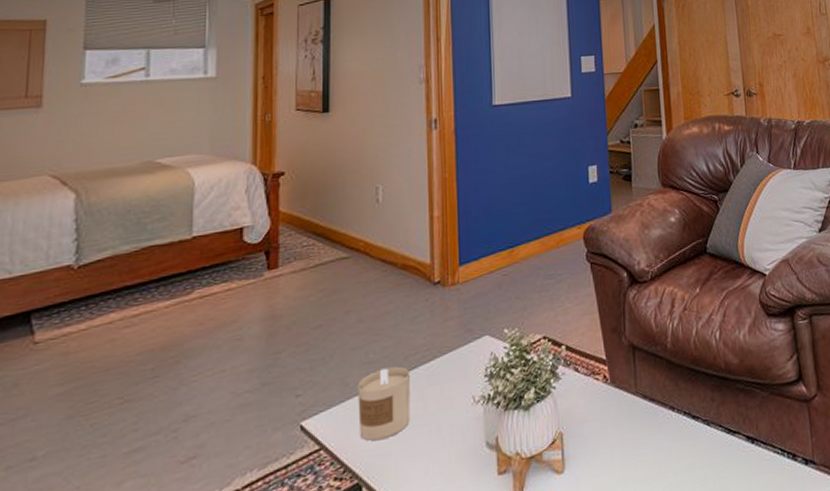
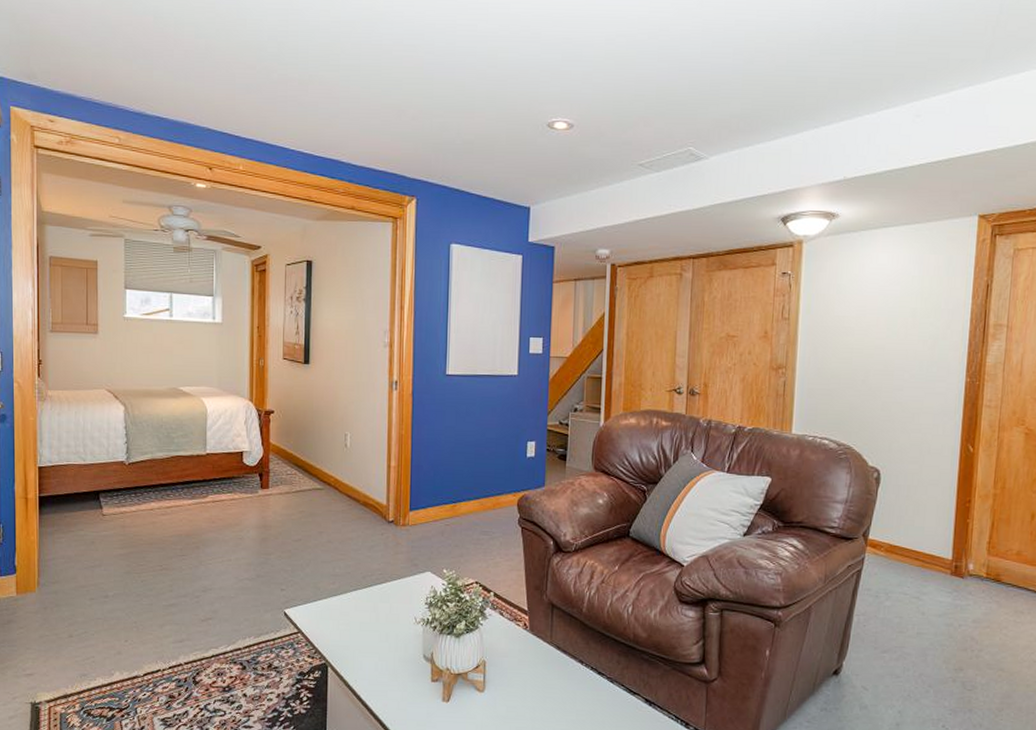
candle: present [358,366,410,441] -> none [326,582,366,636]

